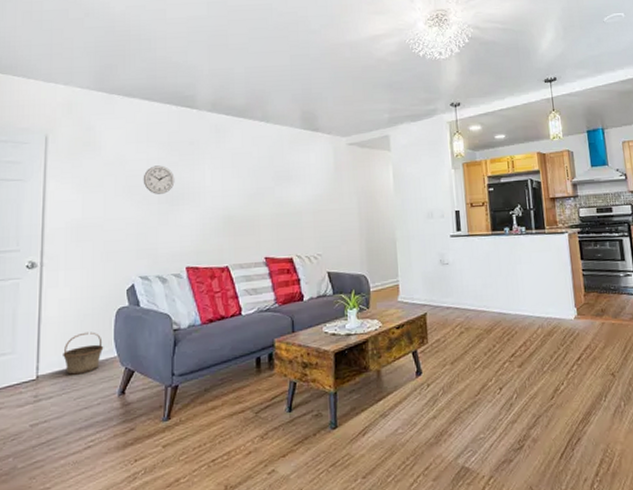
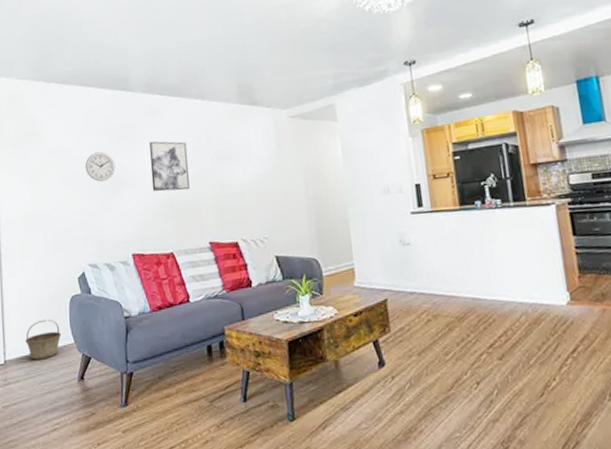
wall art: none [211,158,249,207] -> present [149,141,190,192]

